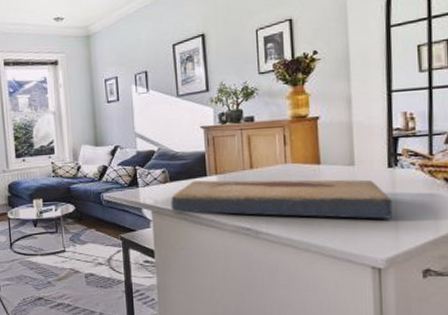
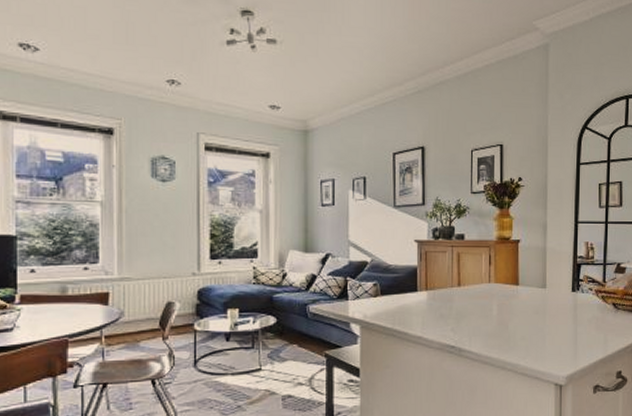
fish fossil: present [171,179,393,219] -> none [380,296,574,339]

